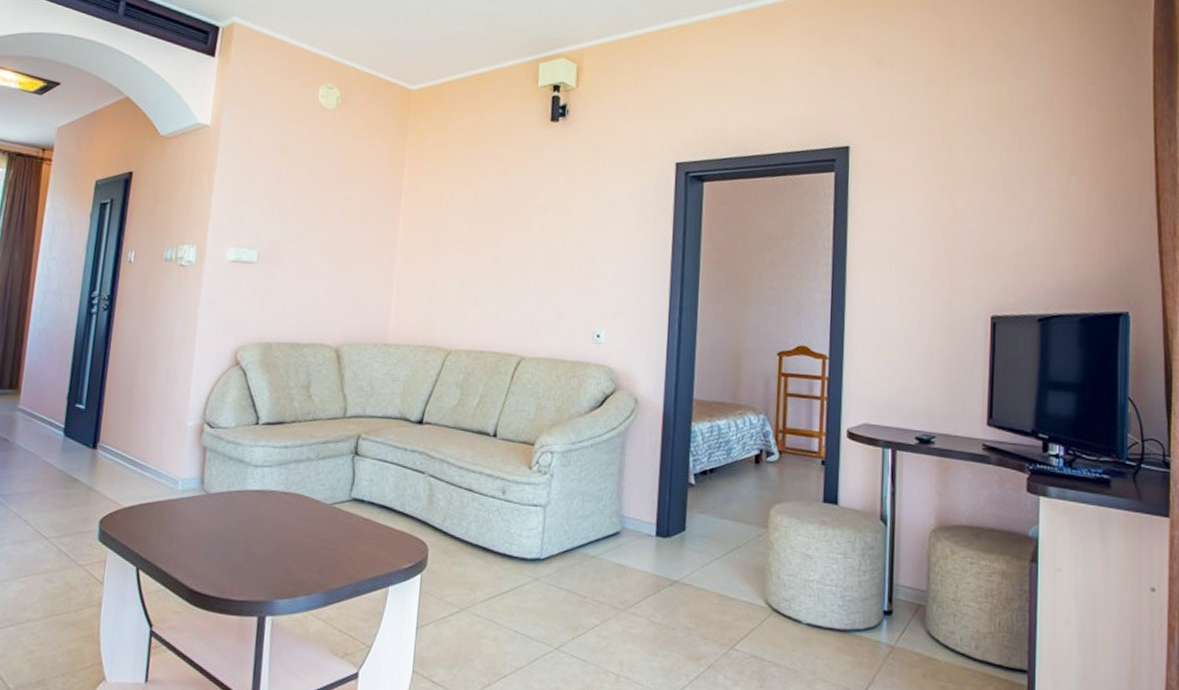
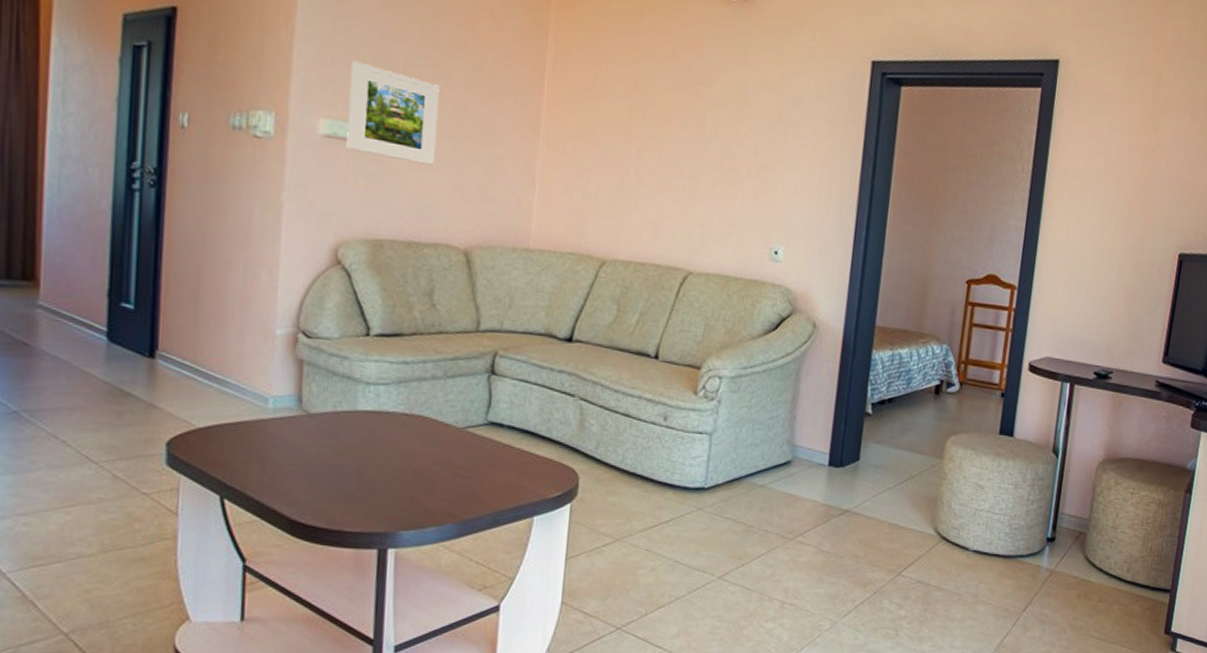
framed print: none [247,200,320,279] -> present [346,60,440,165]

